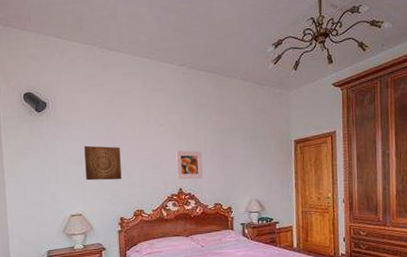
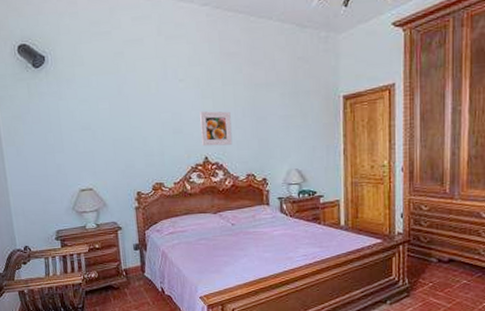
wall art: present [84,145,122,181] -> none [91,107,137,149]

